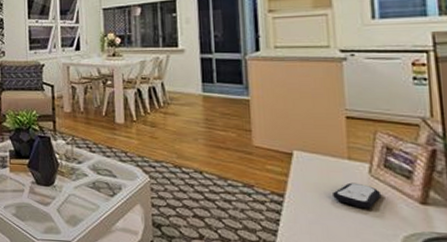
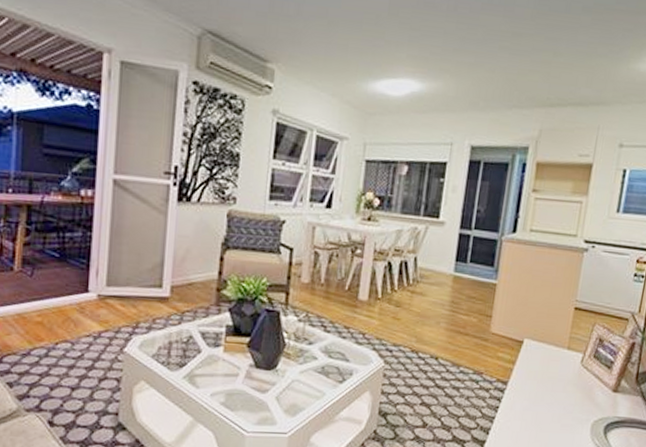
remote control: present [333,182,382,209] -> none [548,371,586,396]

